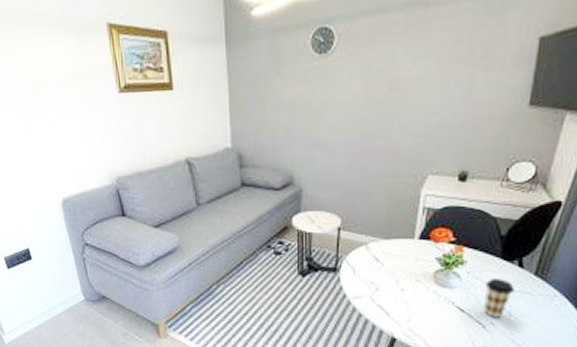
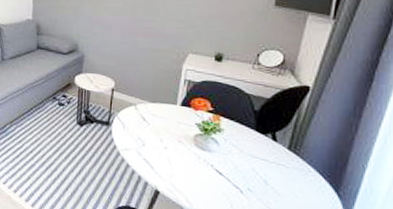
coffee cup: present [484,279,514,317] -> none [241,148,269,185]

